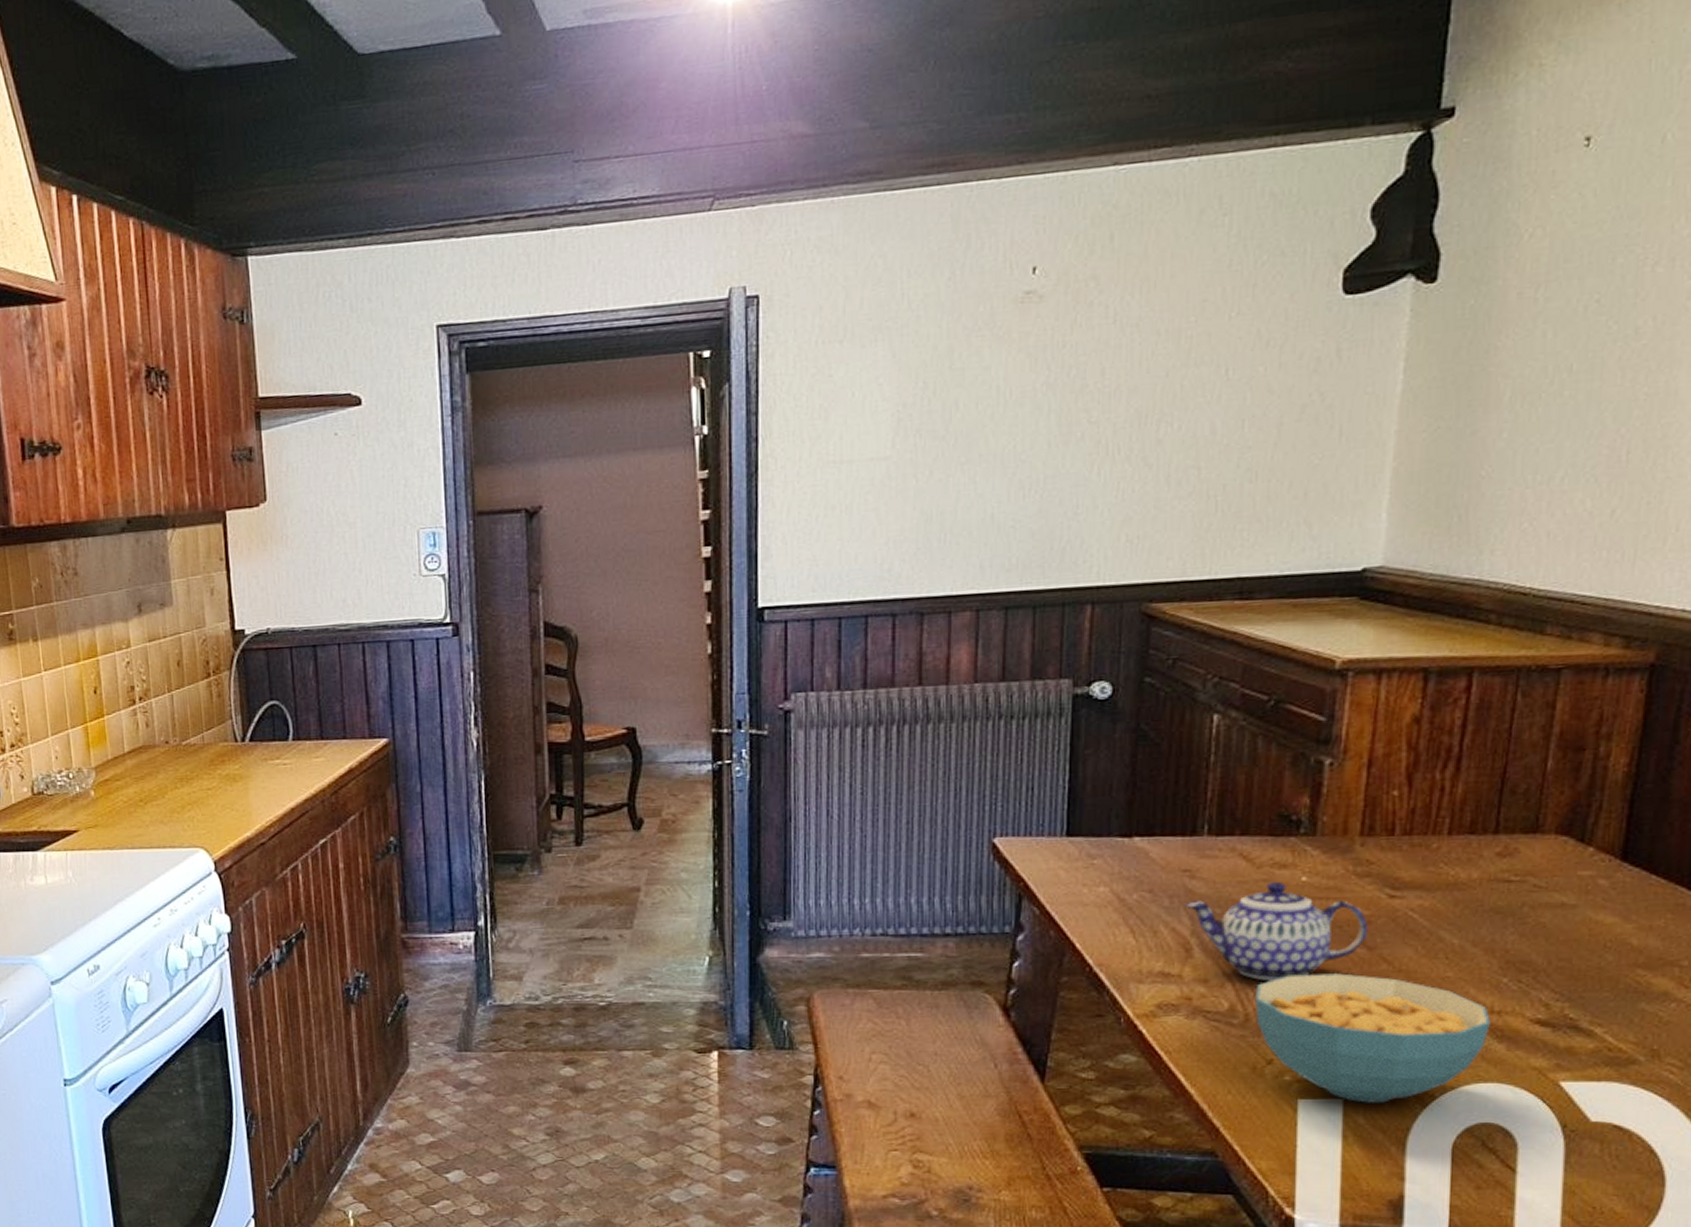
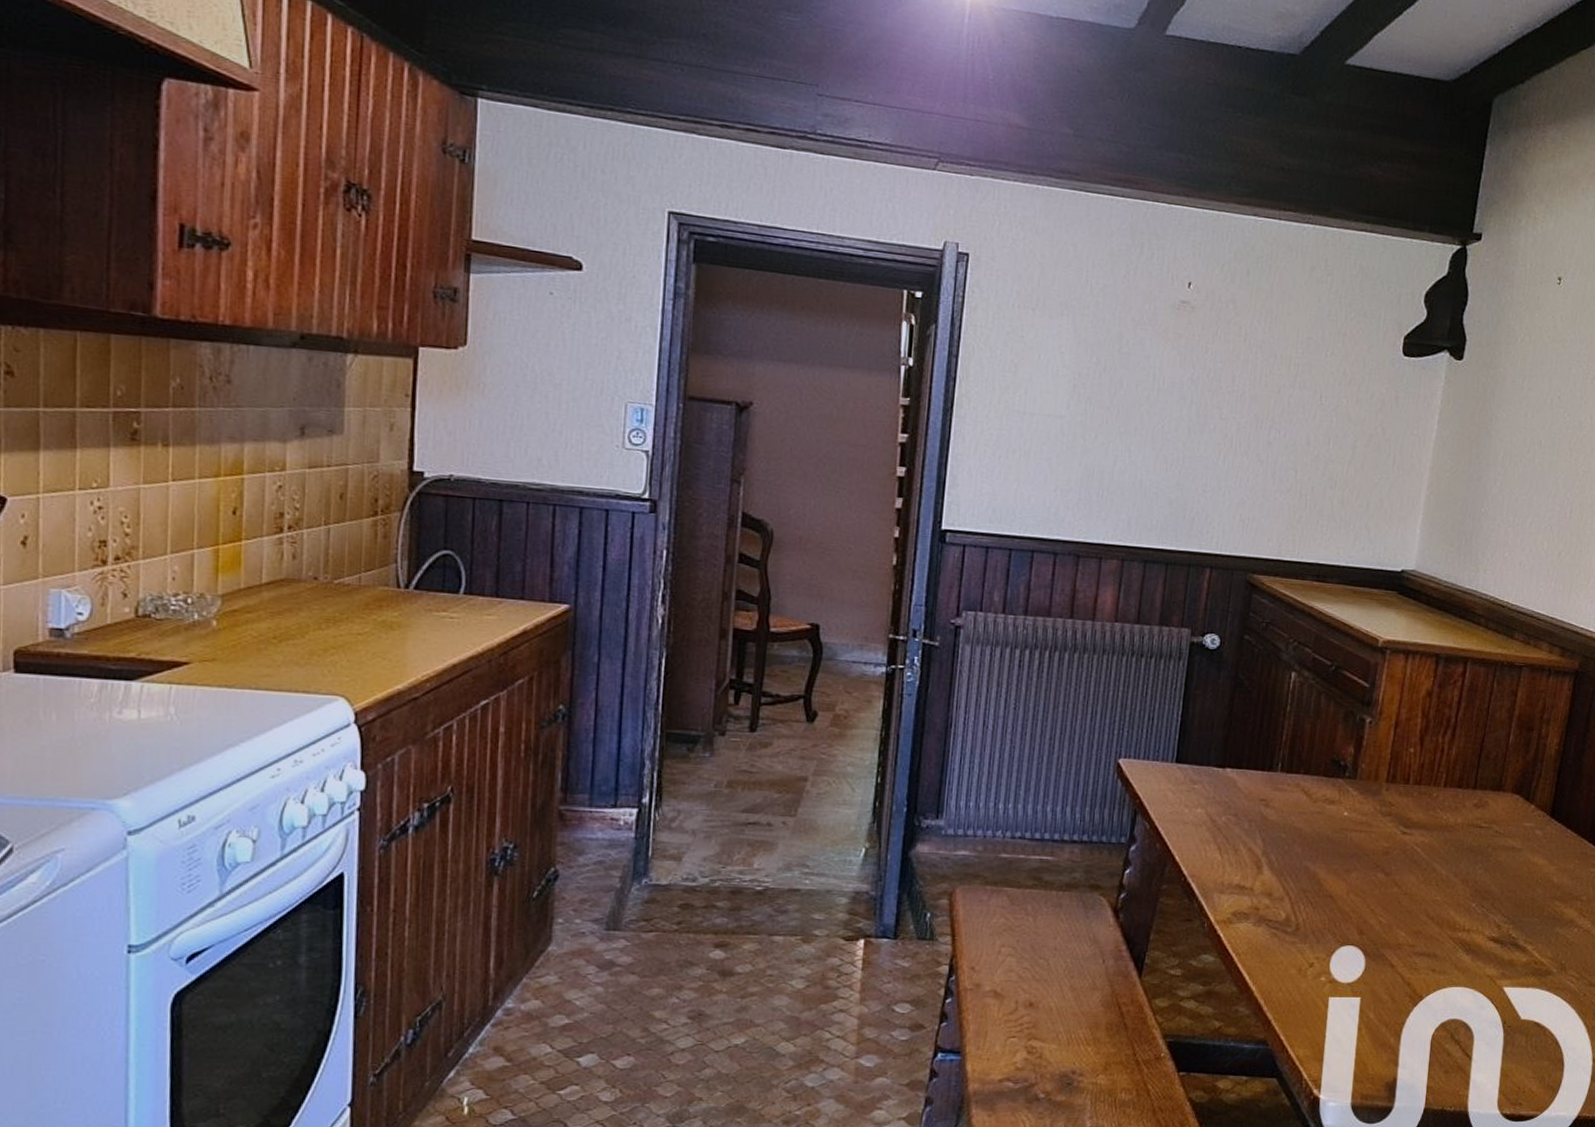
teapot: present [1185,881,1369,981] -> none [1260,814,1387,897]
cereal bowl: present [1255,973,1490,1103] -> none [1304,892,1462,1001]

